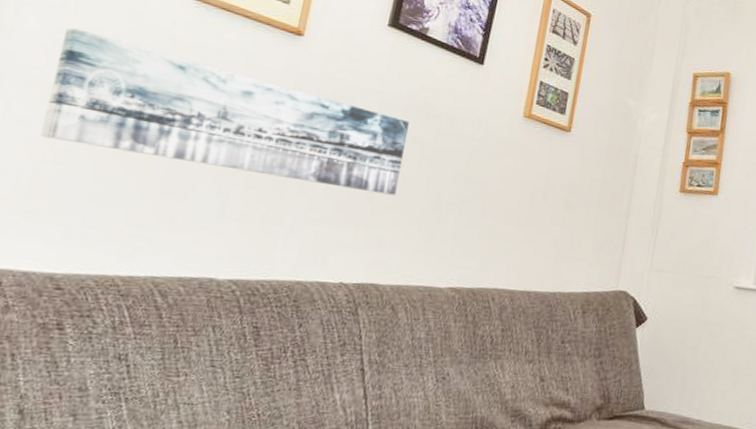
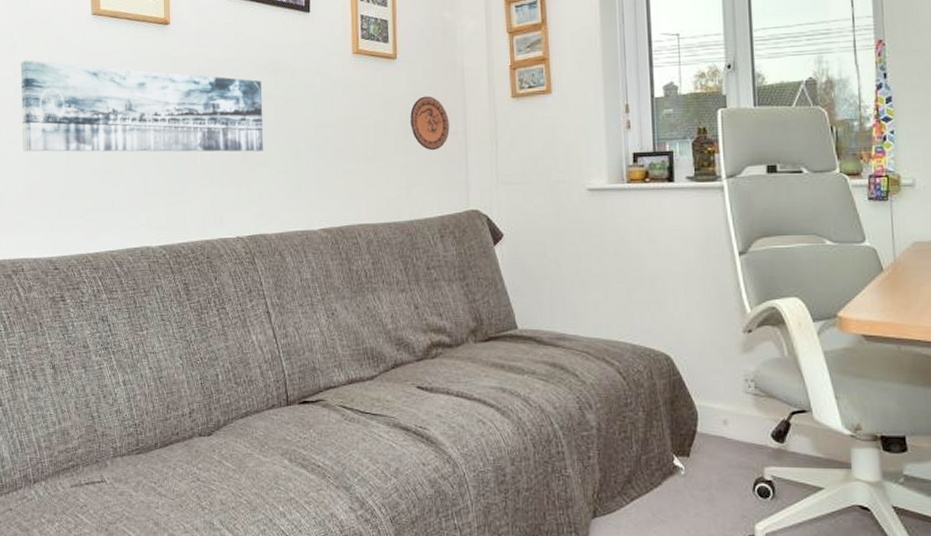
decorative plate: none [572,173,614,228] -> present [410,96,450,151]

